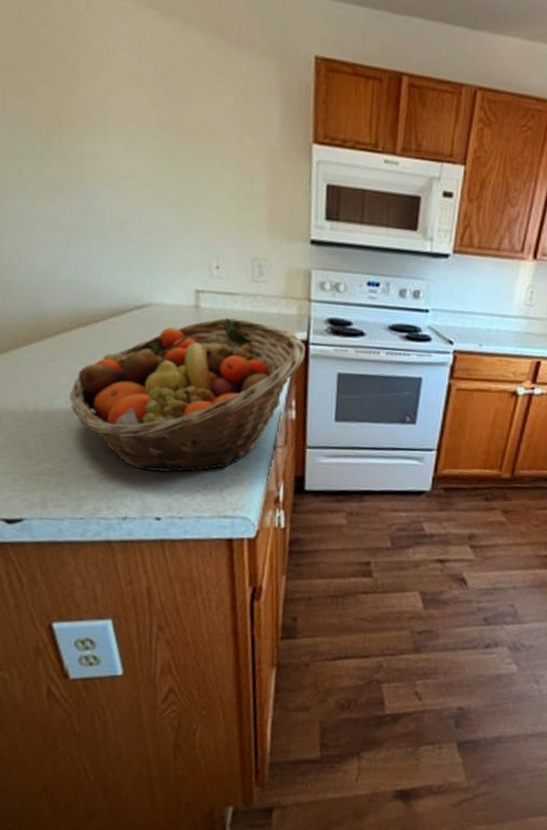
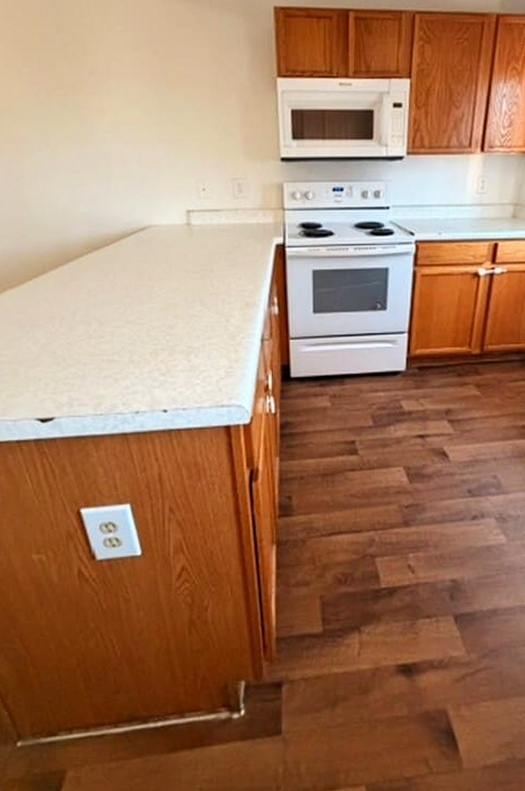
fruit basket: present [70,318,305,472] -> none [88,231,283,369]

